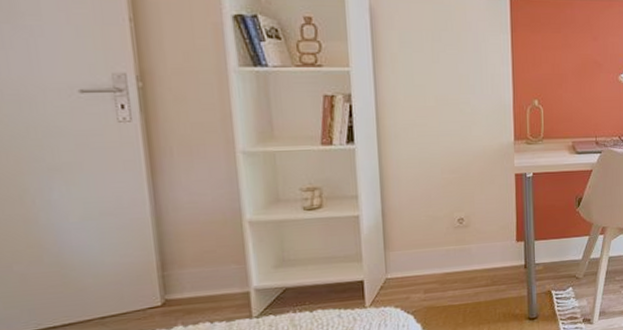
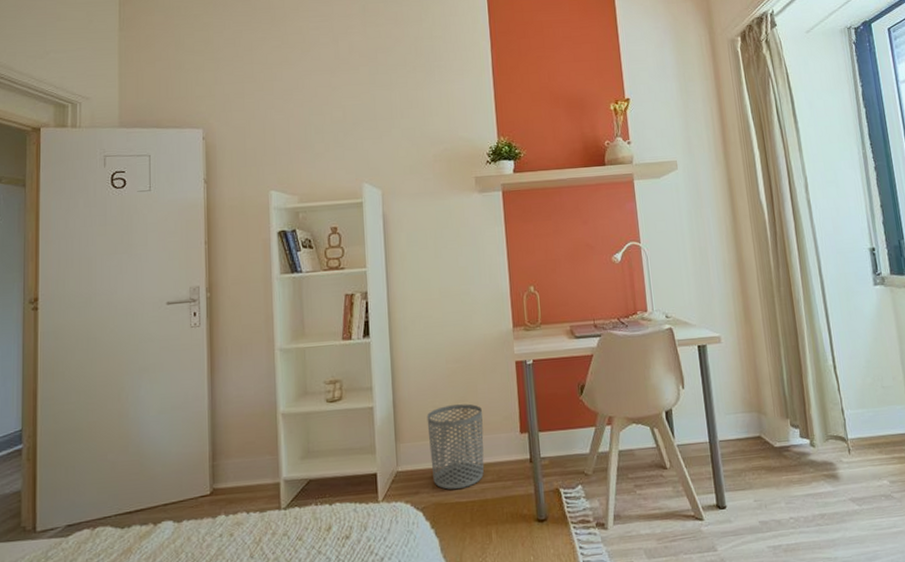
waste bin: none [419,213,480,294] -> present [427,404,484,490]

